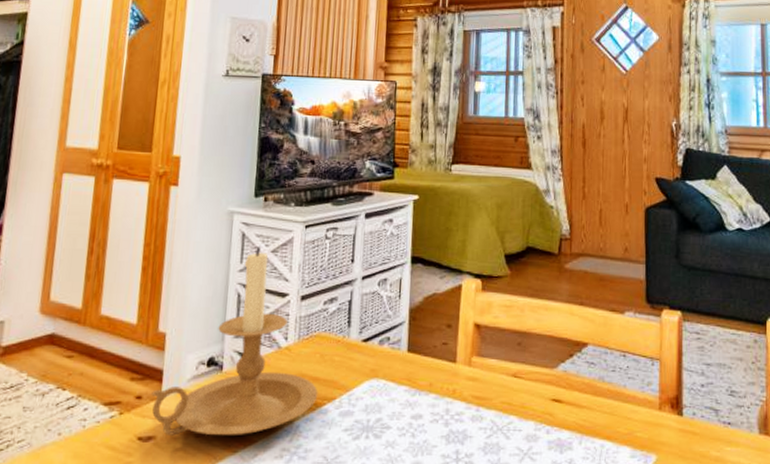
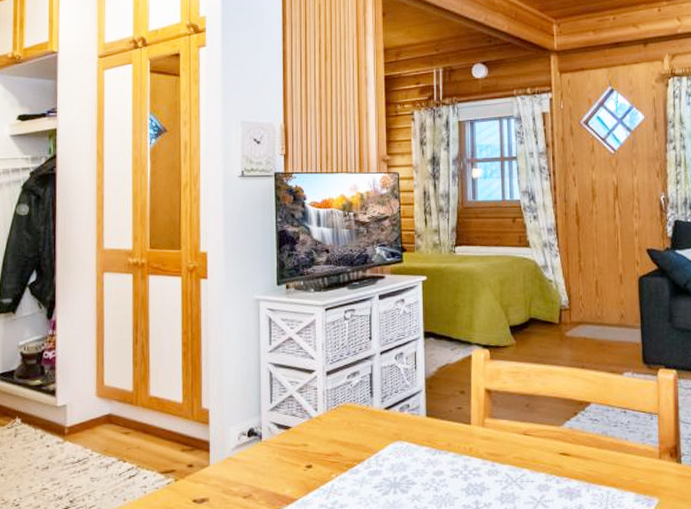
candle holder: present [150,246,318,436] -> none [200,329,348,497]

